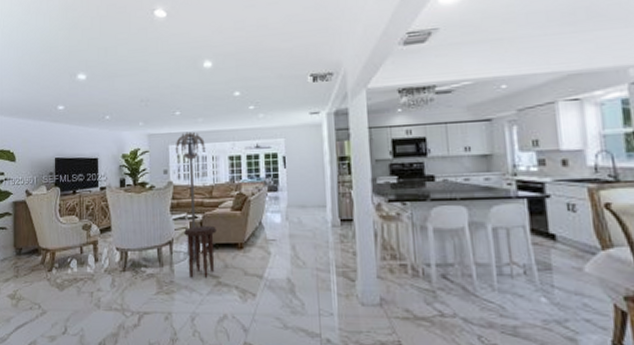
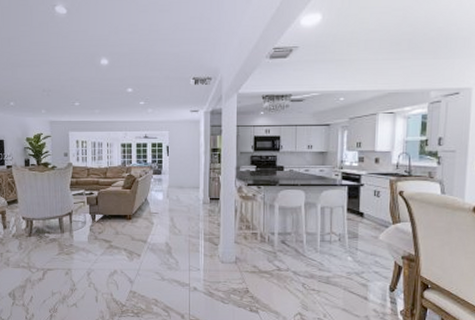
floor lamp: present [175,131,206,261] -> none [74,121,102,229]
side table: present [183,225,217,278] -> none [81,200,110,242]

